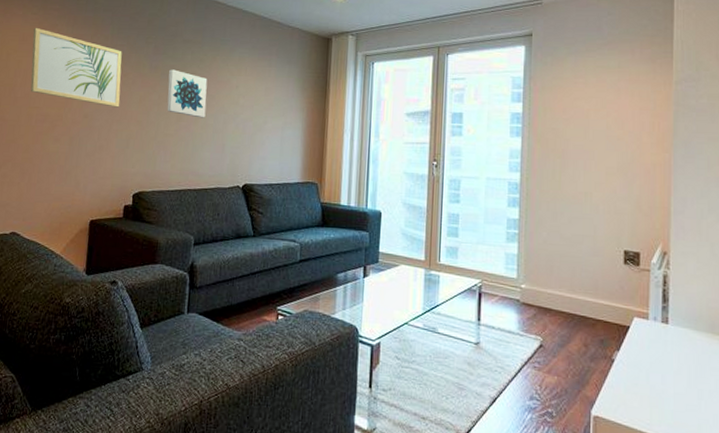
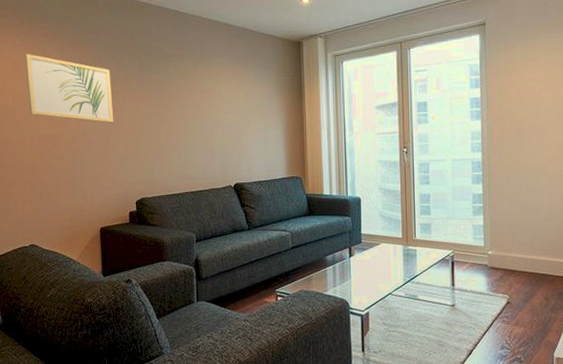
wall art: present [167,69,208,118] -> none [156,83,194,127]

